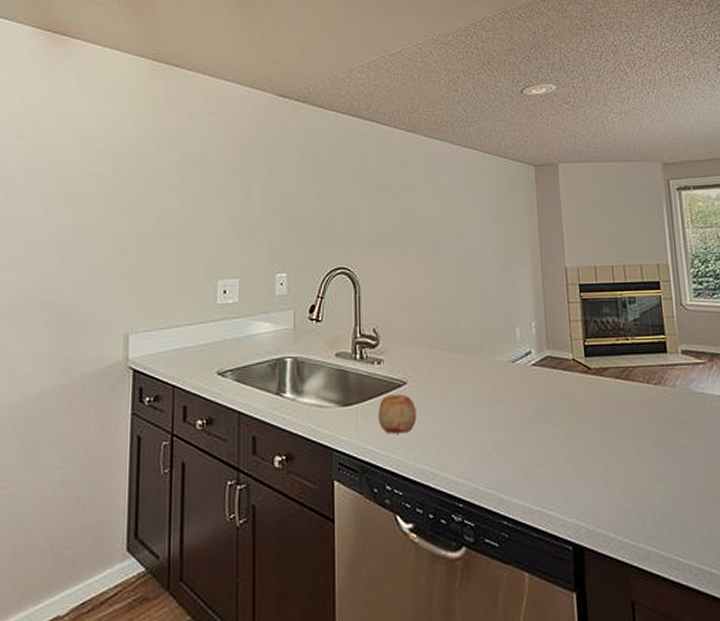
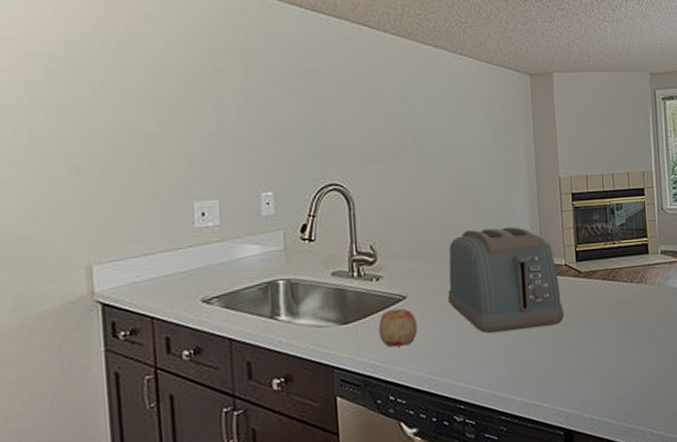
toaster: none [448,317,572,428] -> present [448,227,564,334]

